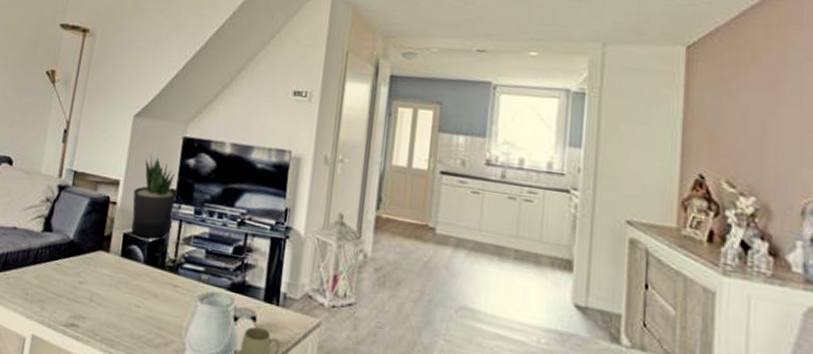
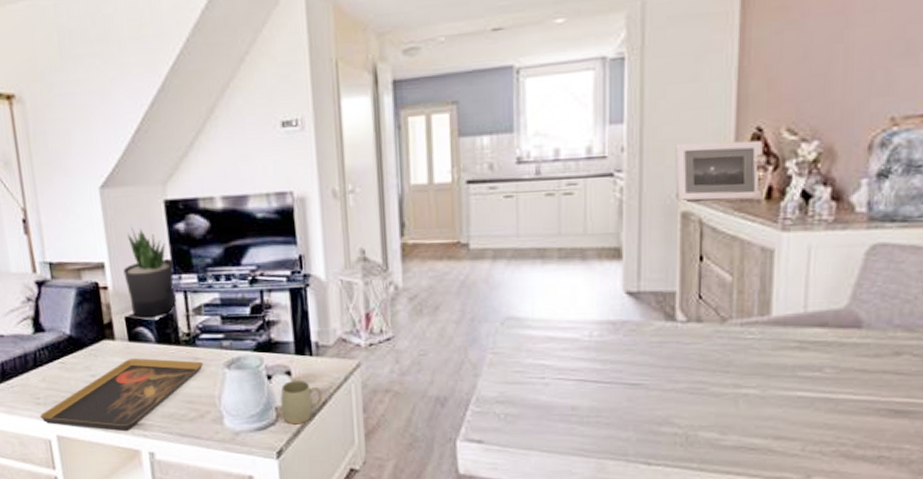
decorative tray: none [23,273,181,346] -> present [40,358,204,432]
picture frame: none [625,175,707,242] -> present [675,140,765,201]

